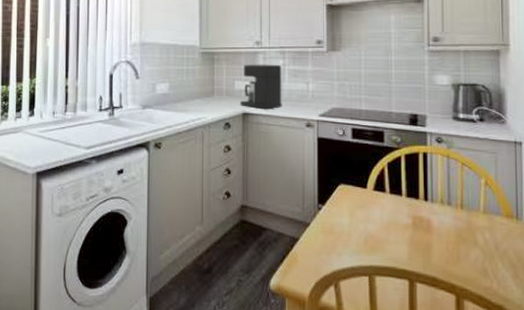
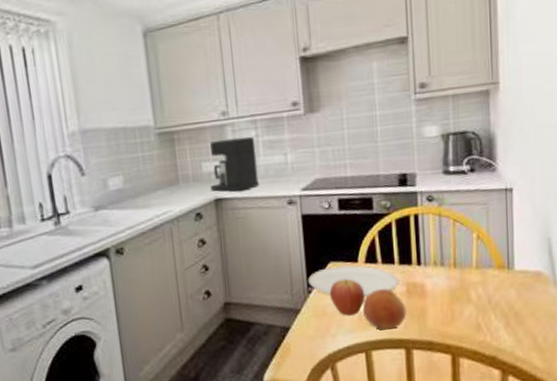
plate: none [319,189,405,222] -> present [308,265,398,297]
fruit: none [338,201,372,238] -> present [329,278,365,316]
fruit: none [368,217,412,258] -> present [362,288,407,330]

